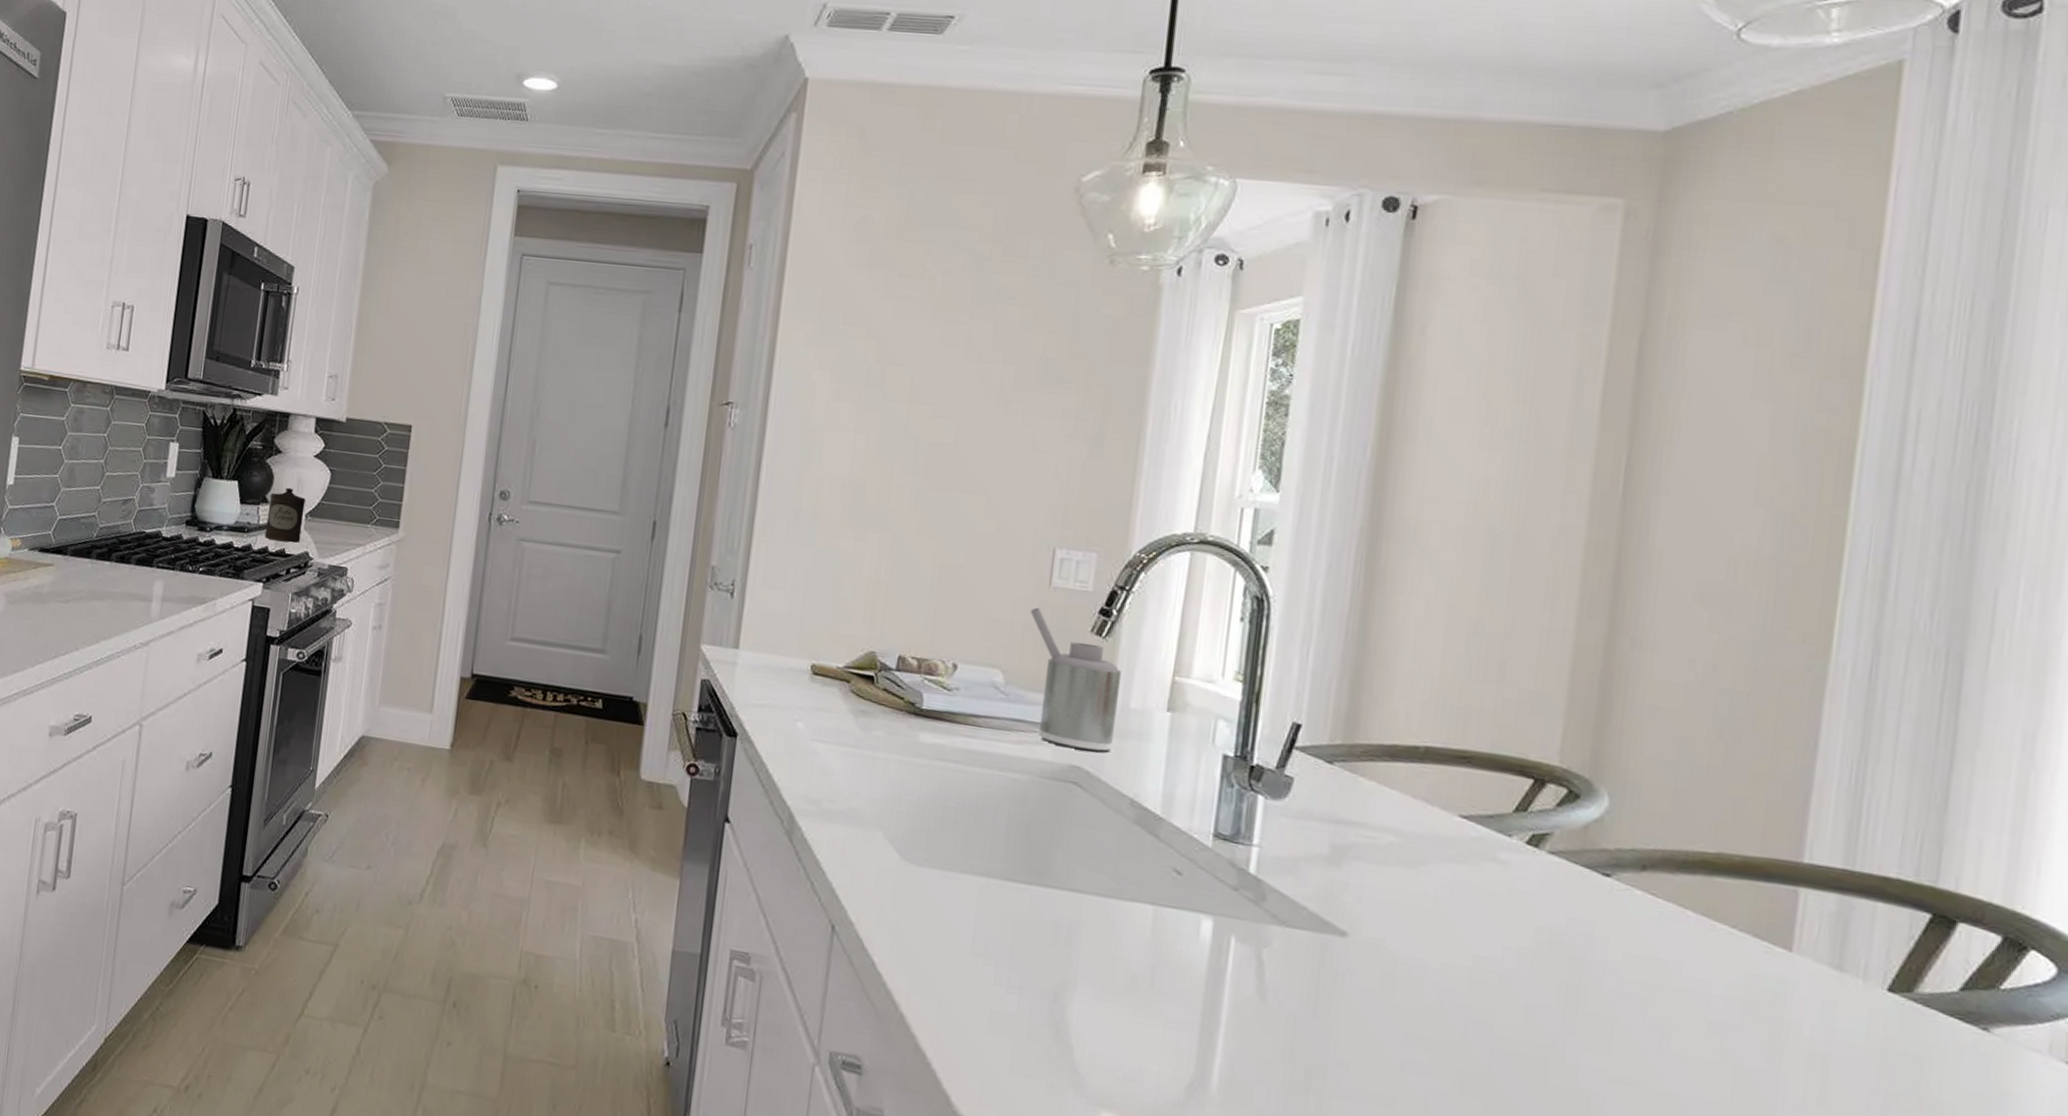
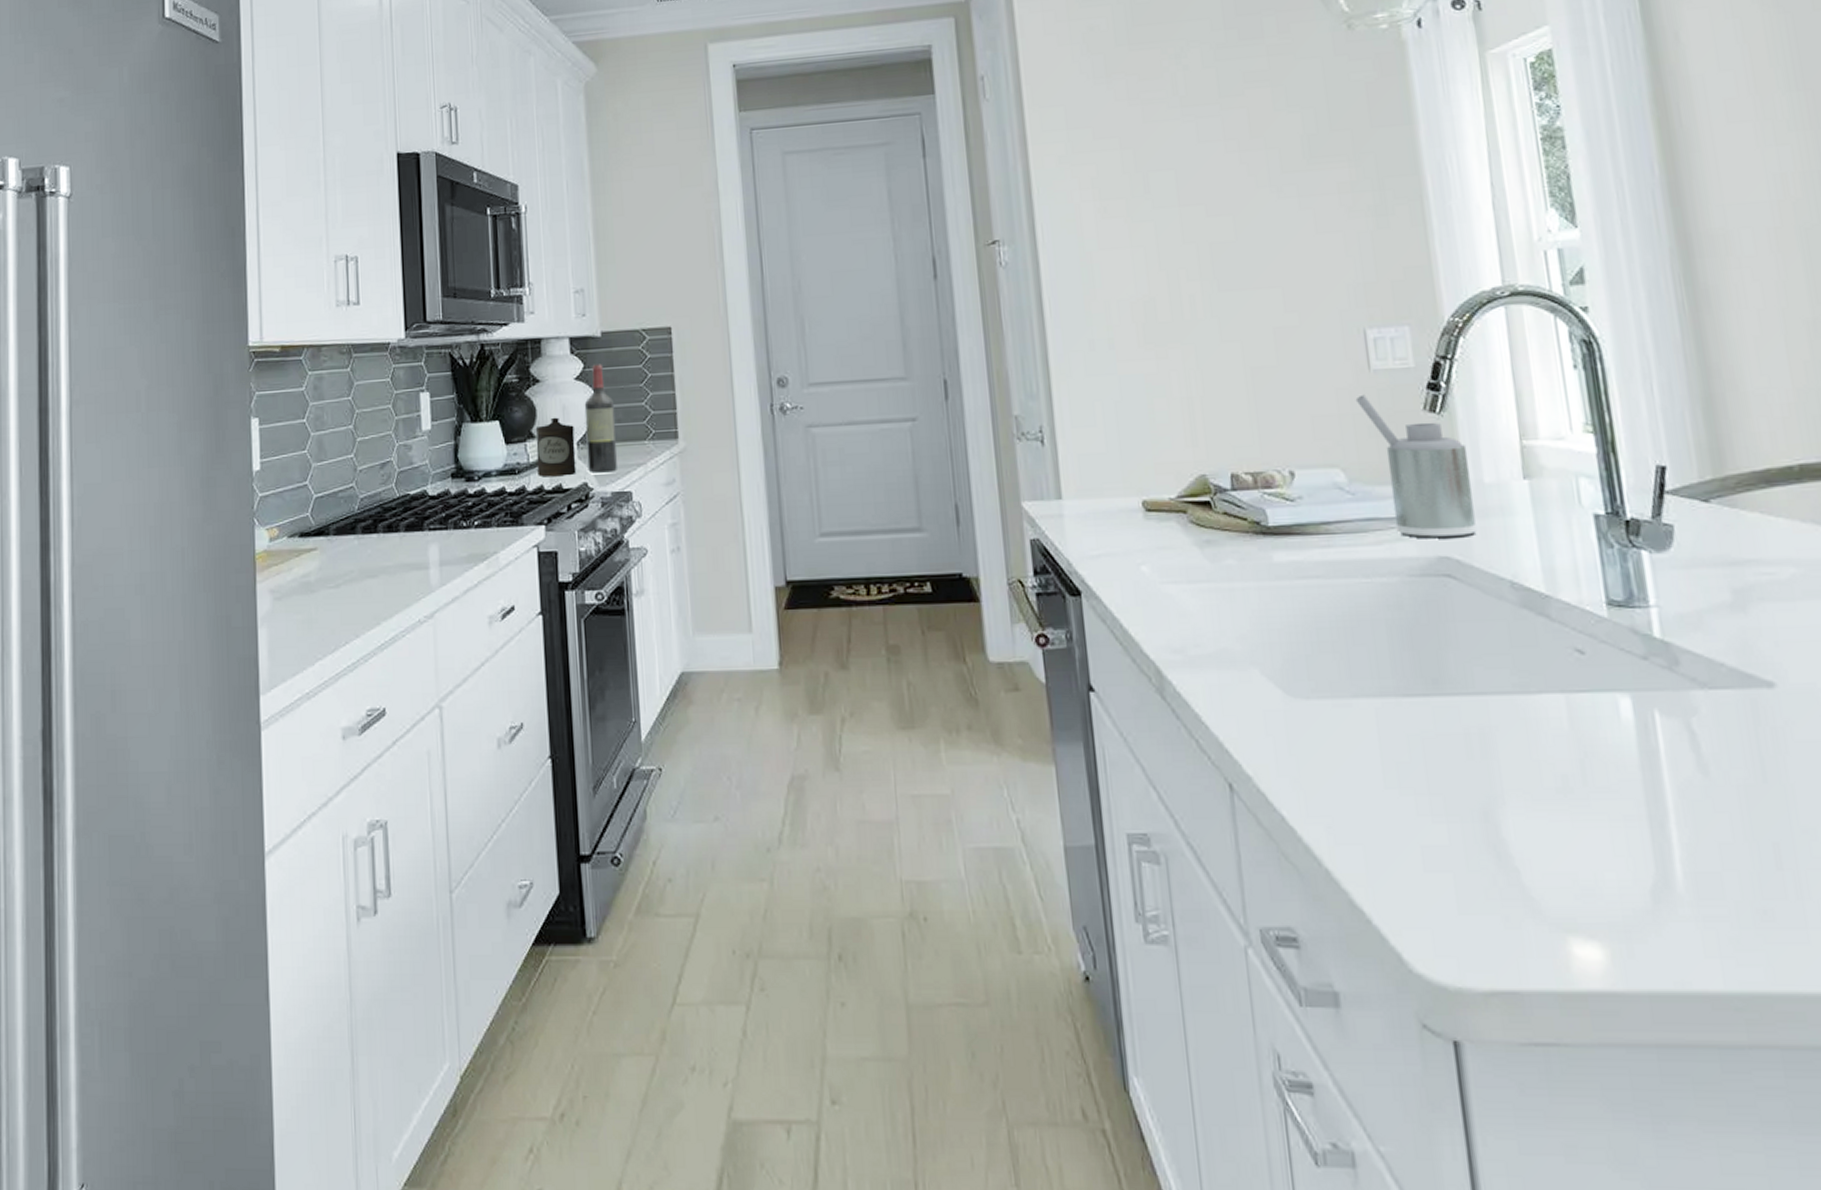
wine bottle: none [311,446,347,548] -> present [584,363,618,473]

